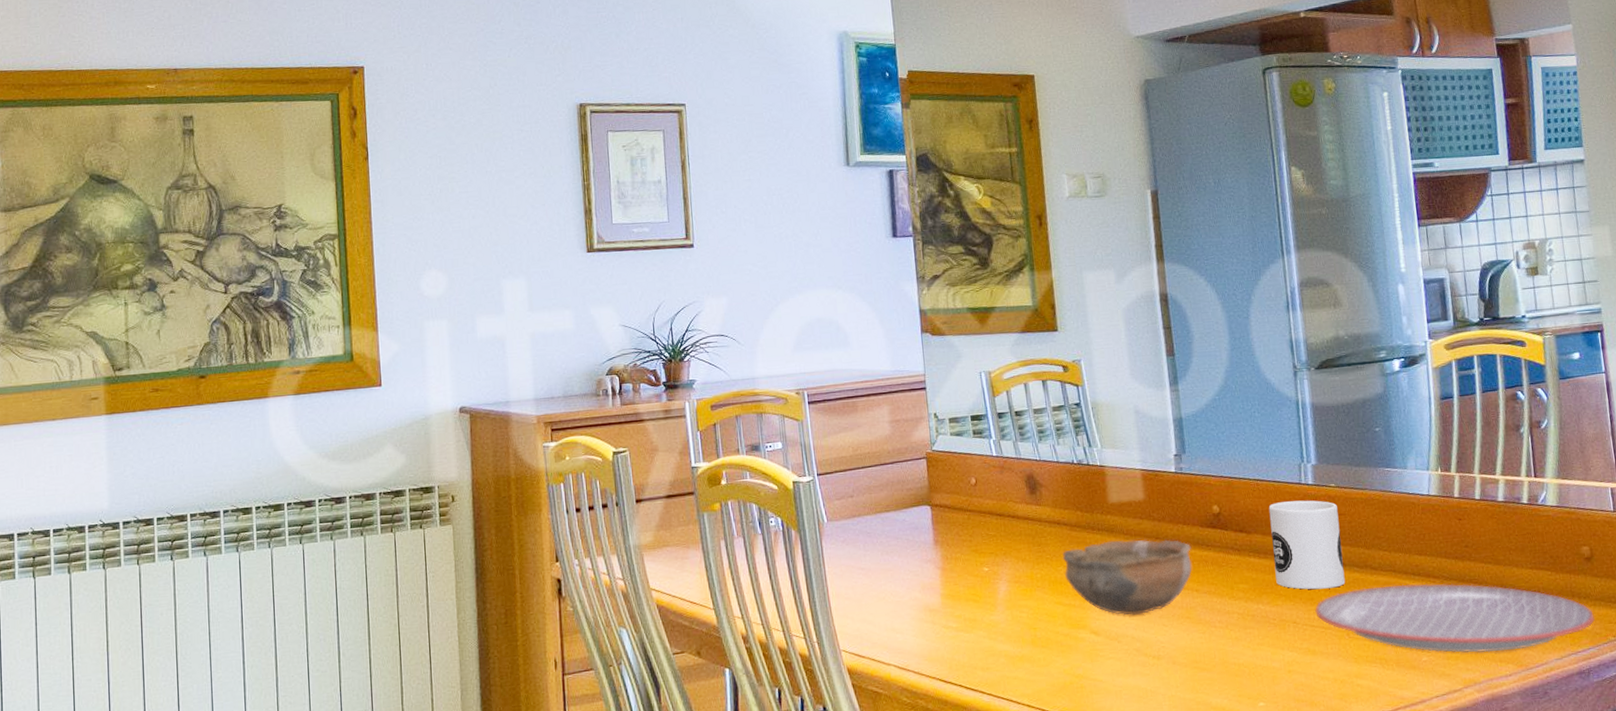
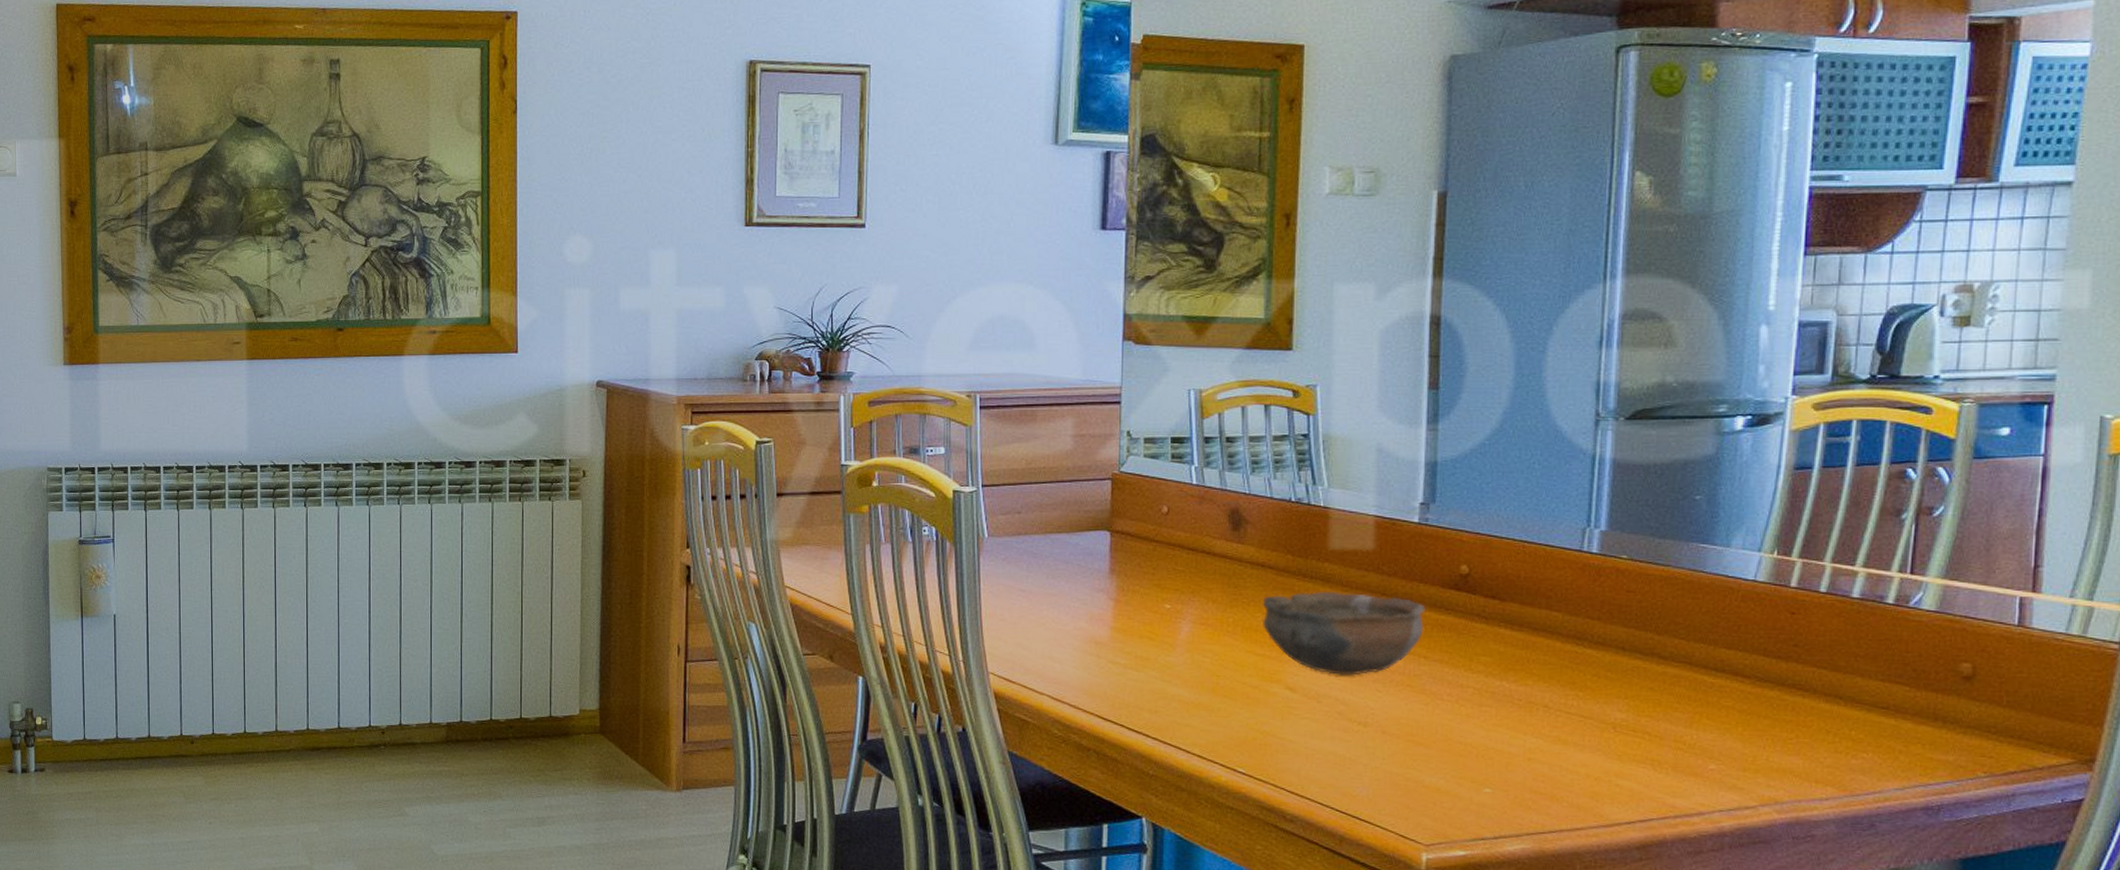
mug: present [1268,500,1346,590] -> none [1530,570,1626,674]
plate: present [1315,583,1595,653] -> none [1575,678,1961,772]

